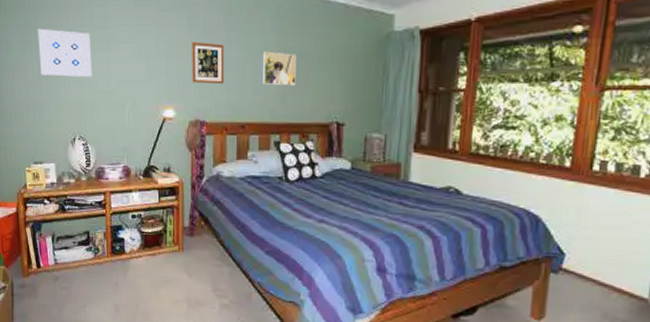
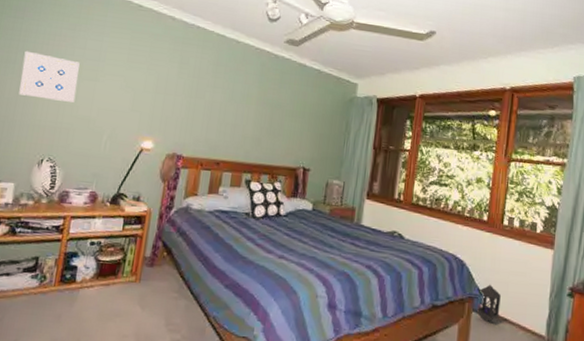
picture frame: present [192,42,224,84] -> none [175,83,210,124]
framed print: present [263,51,296,86] -> none [241,99,274,132]
lantern: none [554,241,588,284] -> present [475,284,501,322]

